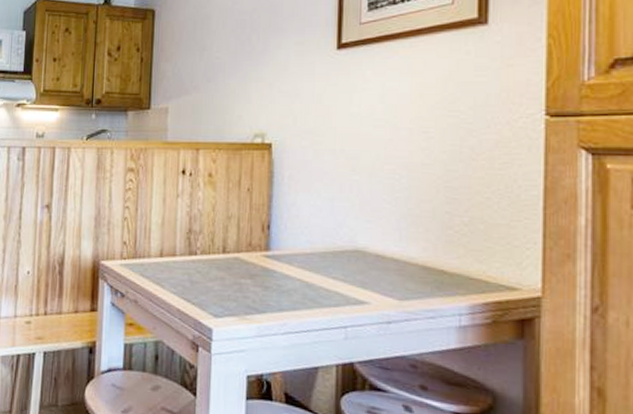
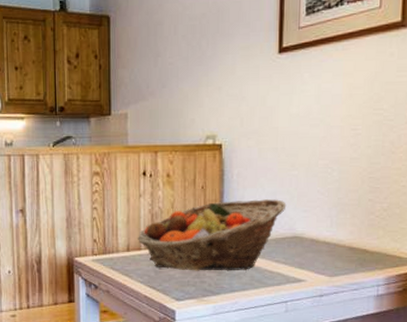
fruit basket: none [173,206,346,287] -> present [138,199,287,271]

